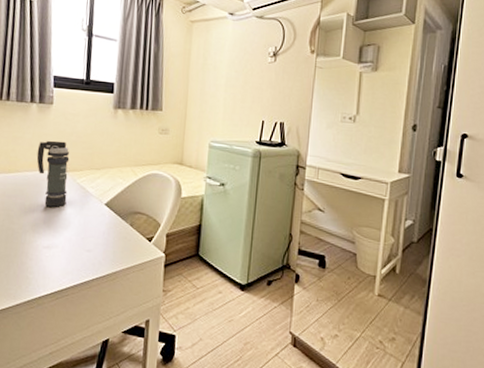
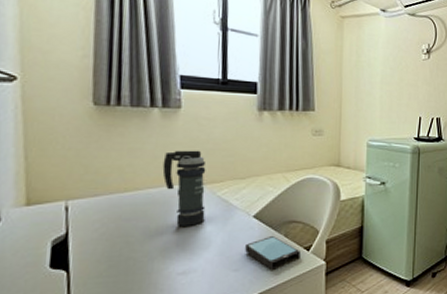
smartphone: none [97,223,143,255] -> present [245,235,300,270]

